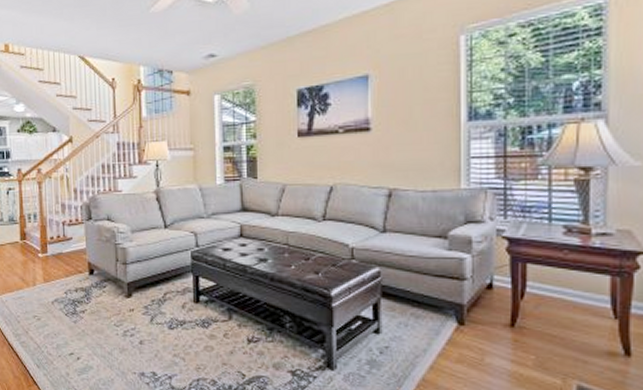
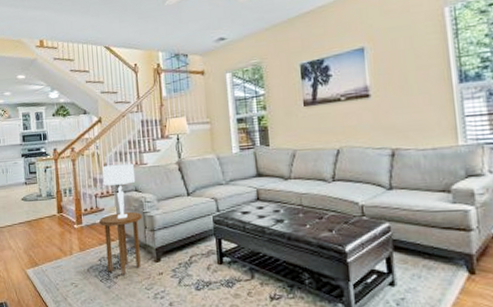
side table: none [66,243,114,310] -> present [99,212,142,275]
table lamp: none [72,190,108,250] -> present [102,163,136,219]

